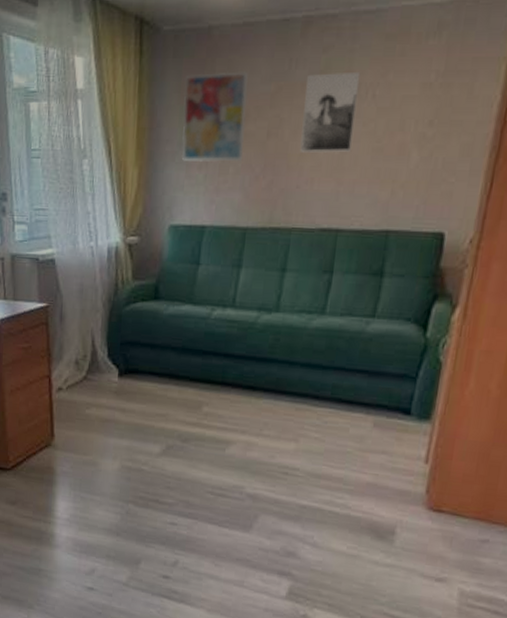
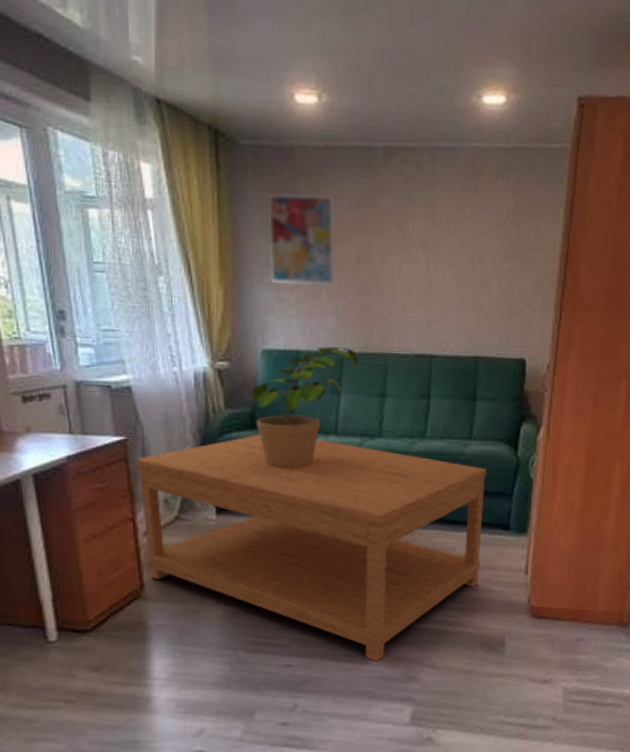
coffee table: none [55,305,389,532] -> present [137,434,486,661]
potted plant: none [156,222,261,339] -> present [251,346,359,468]
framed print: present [300,71,361,153] -> none [390,203,442,282]

